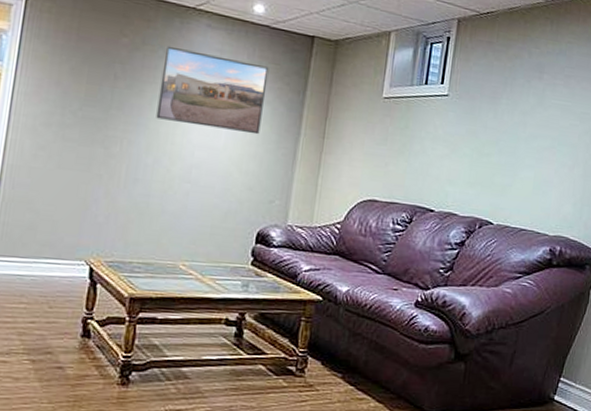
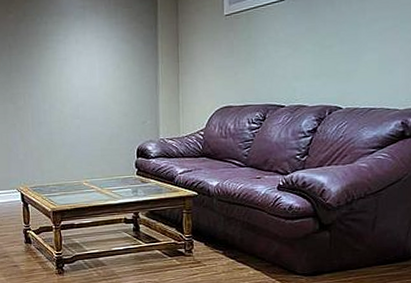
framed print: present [156,45,269,135] -> none [41,11,125,73]

